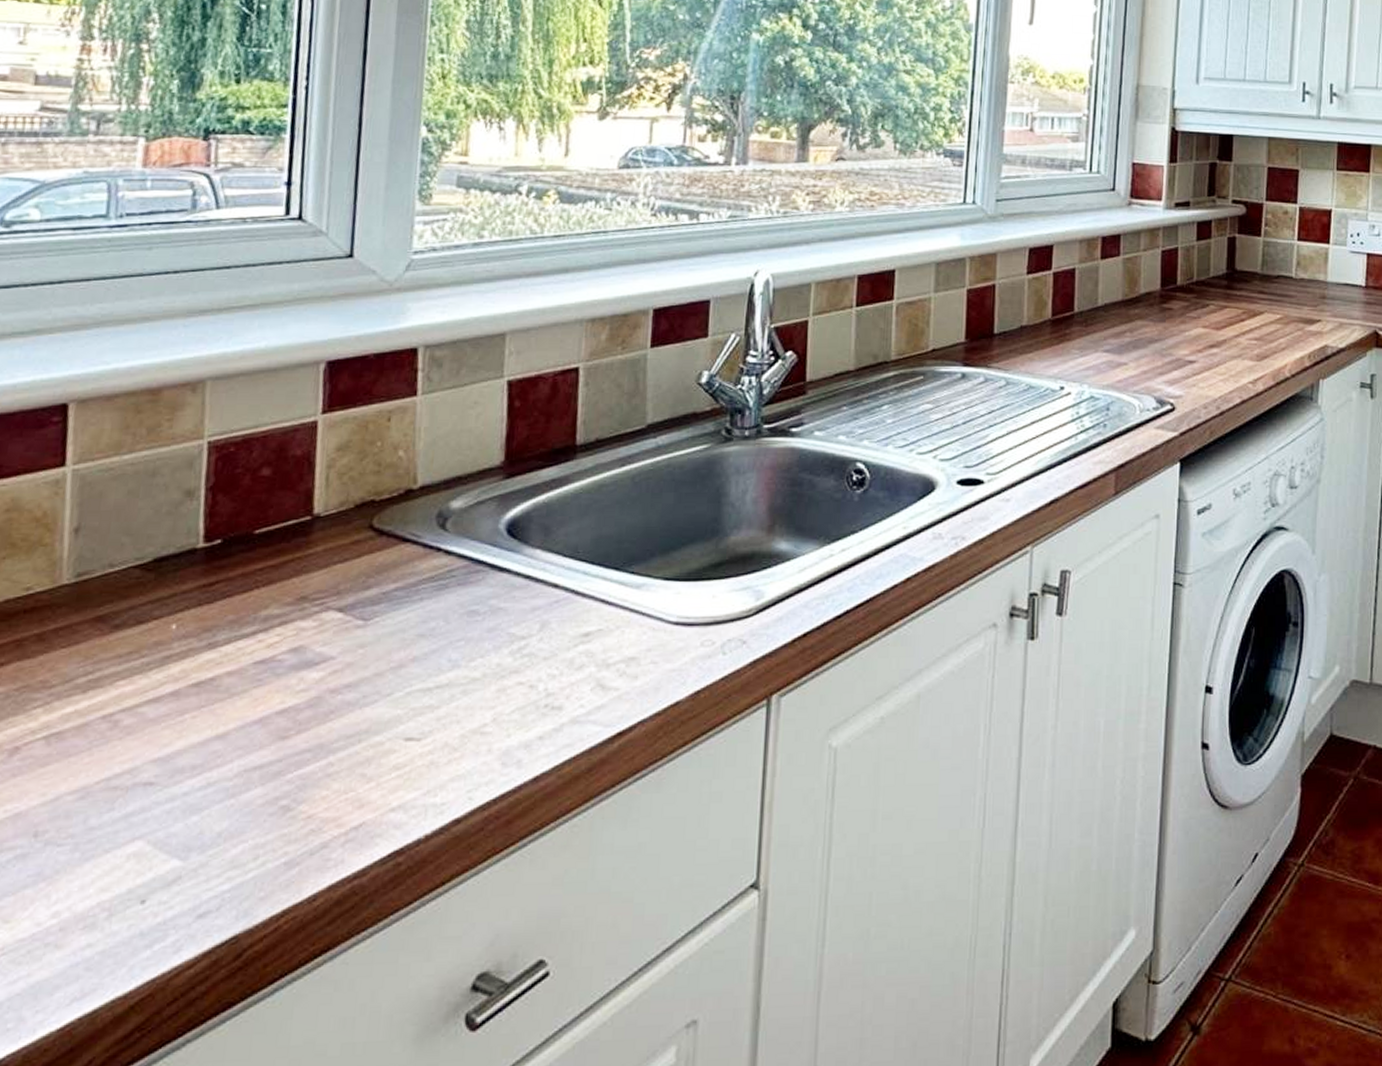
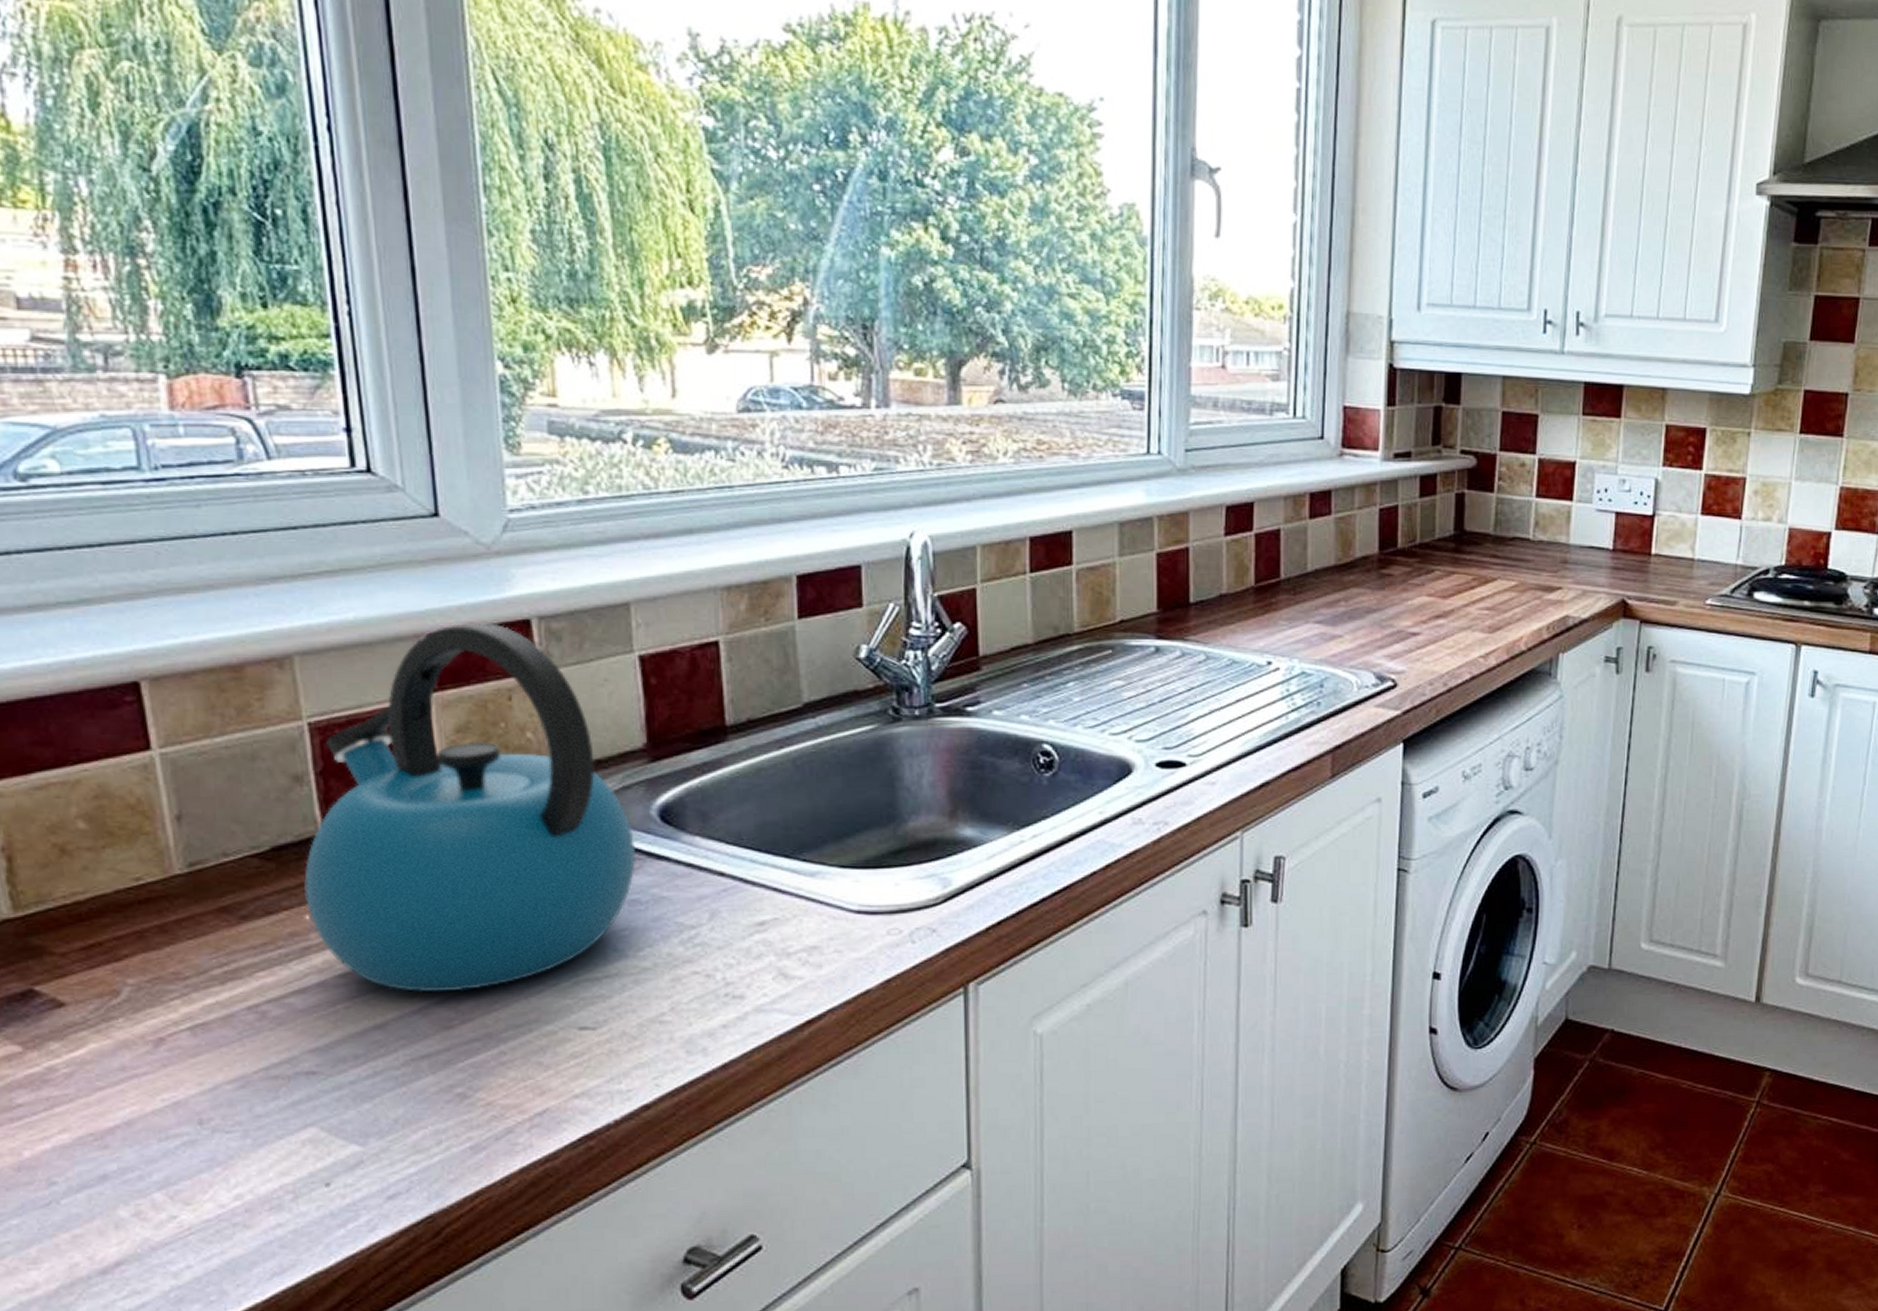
kettle: none [174,350,482,703] -> present [303,621,637,993]

